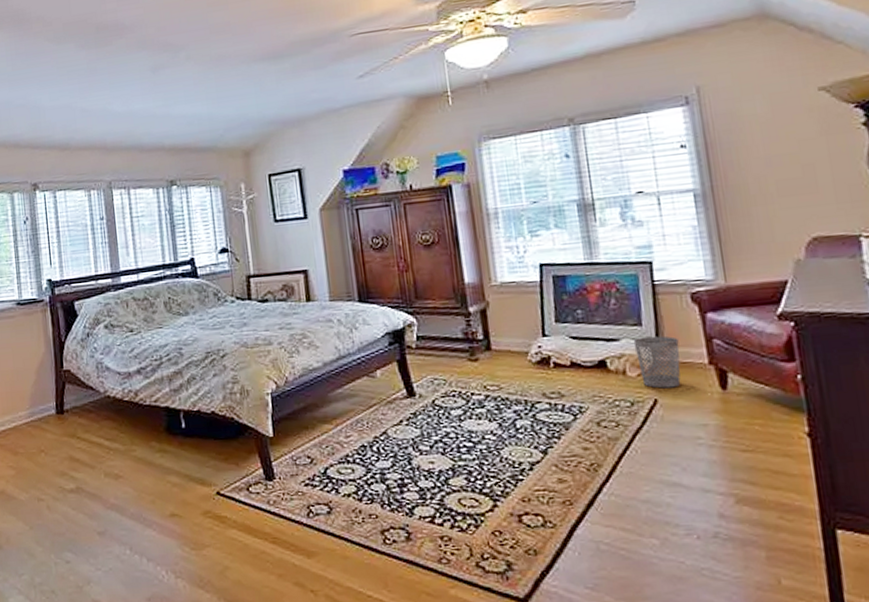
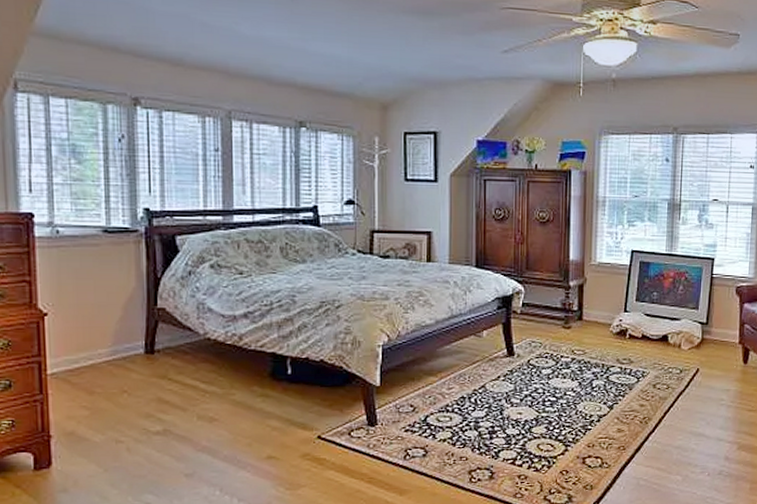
wastebasket: present [633,336,681,389] -> none [690,319,722,360]

